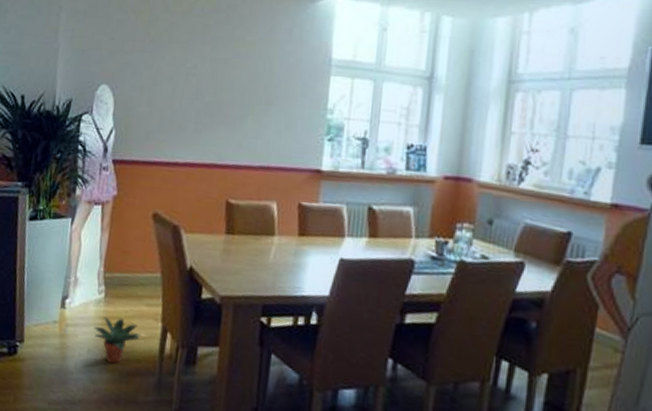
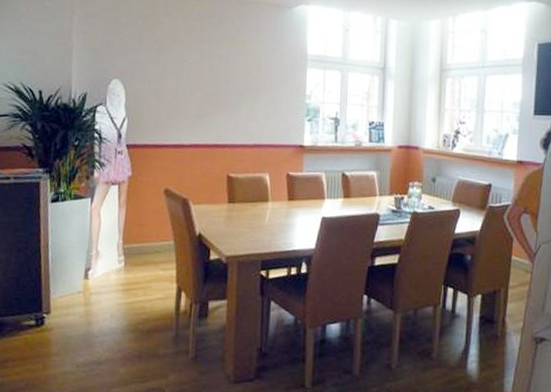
potted plant: present [94,317,142,364] -> none [116,283,159,324]

